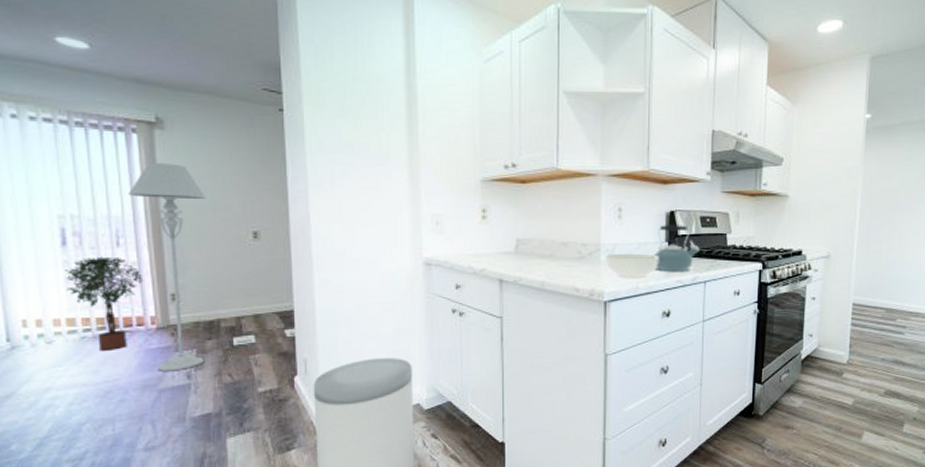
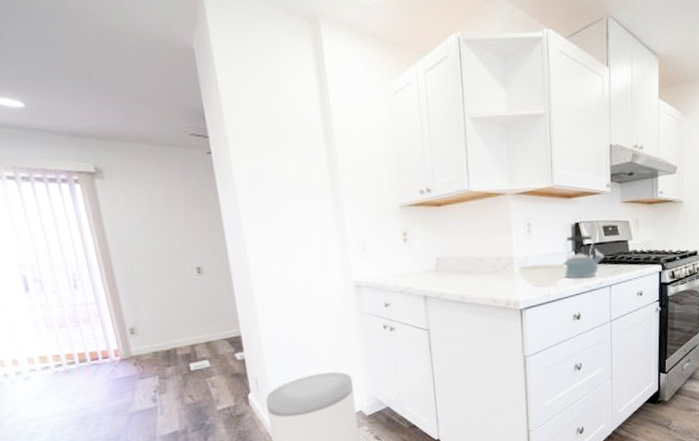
potted tree: present [64,256,144,350] -> none [31,298,104,383]
floor lamp: present [127,163,207,371] -> none [78,210,167,398]

